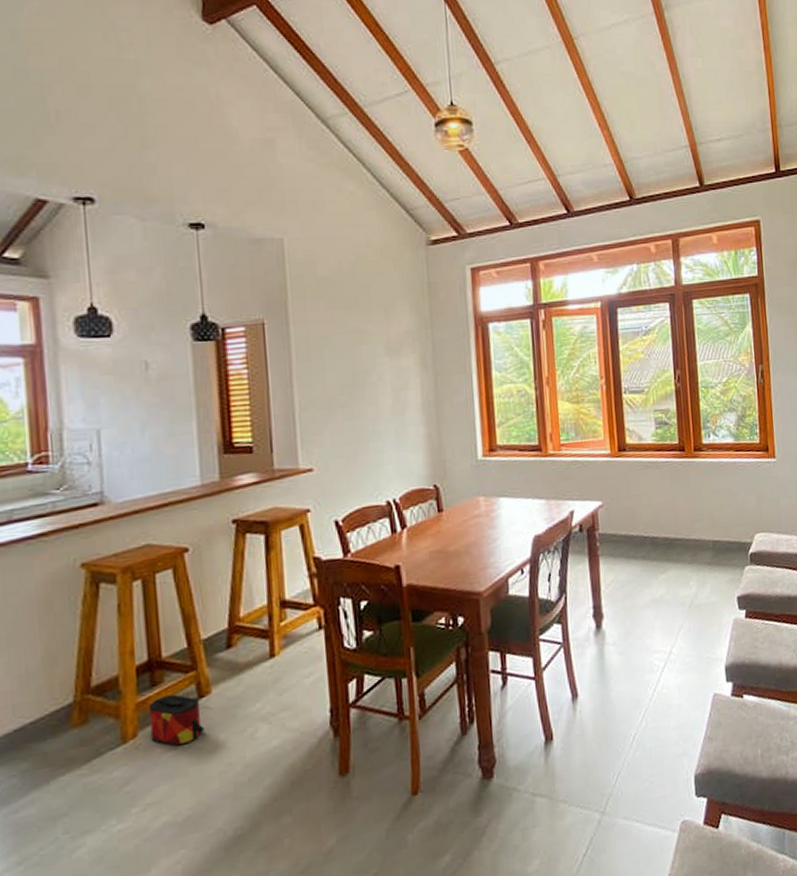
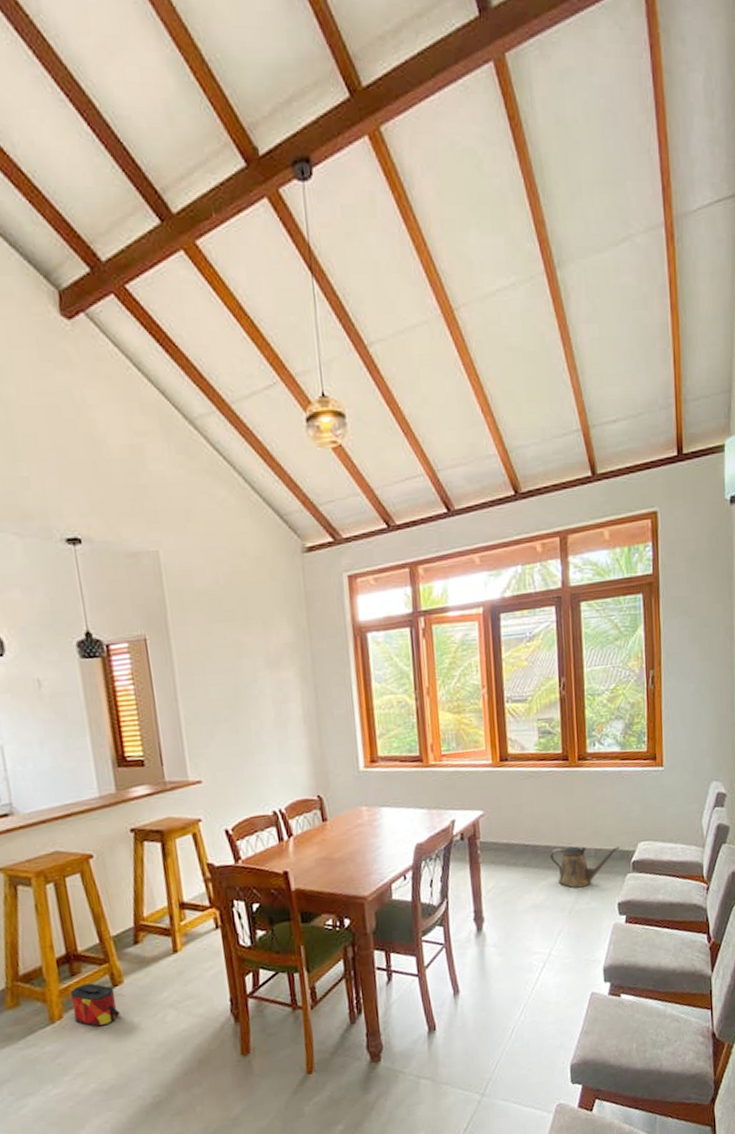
watering can: none [668,538,737,582] -> present [549,846,619,888]

